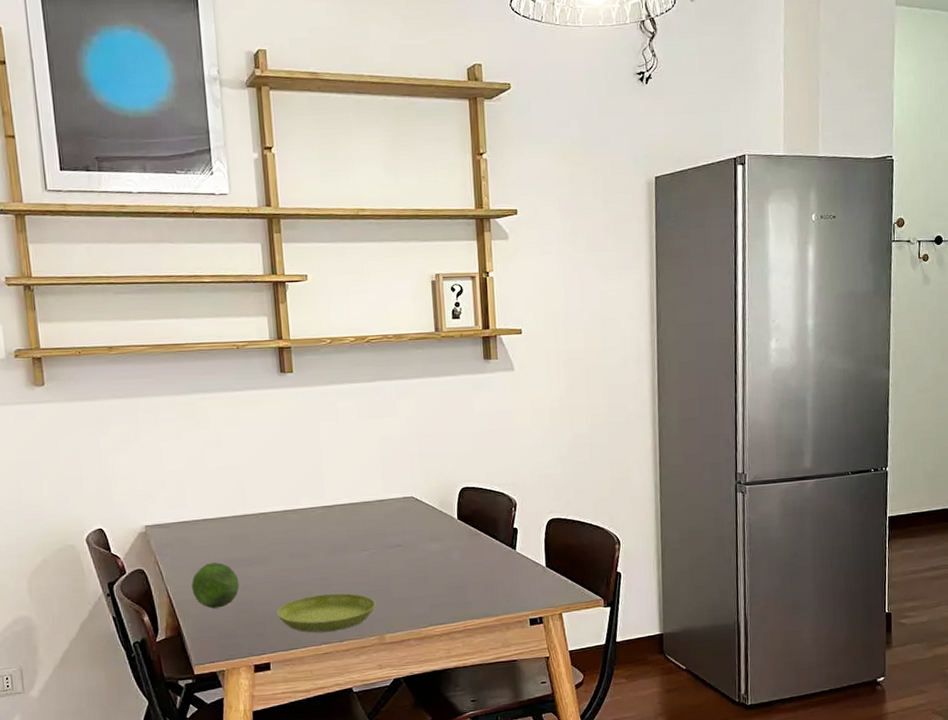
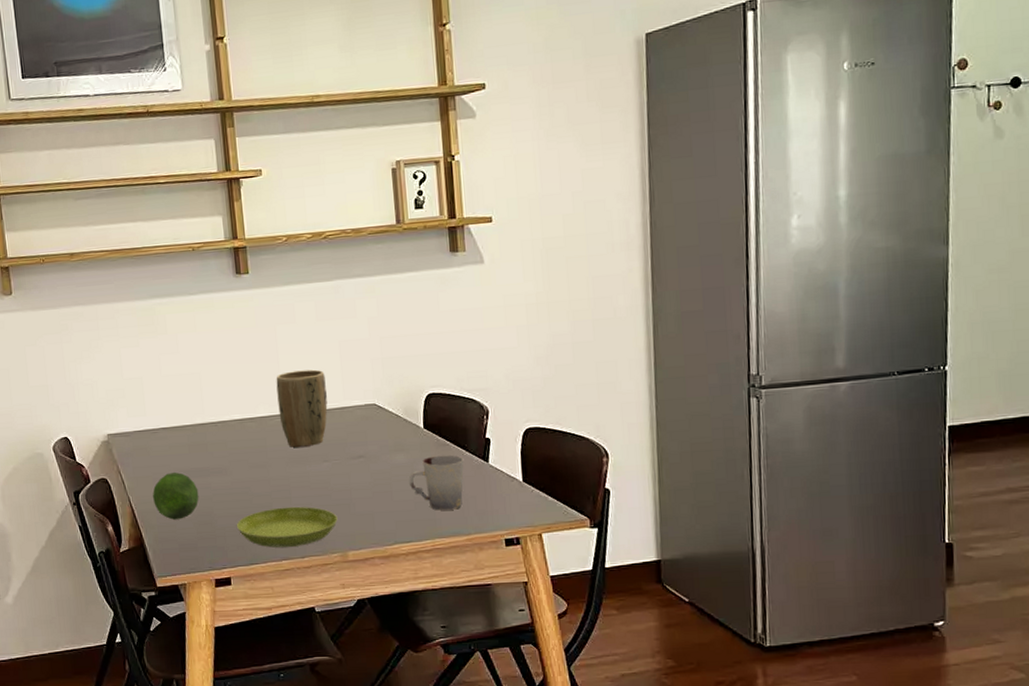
plant pot: none [318,464,368,538] -> present [276,369,328,448]
cup: none [443,543,494,594] -> present [408,454,464,511]

